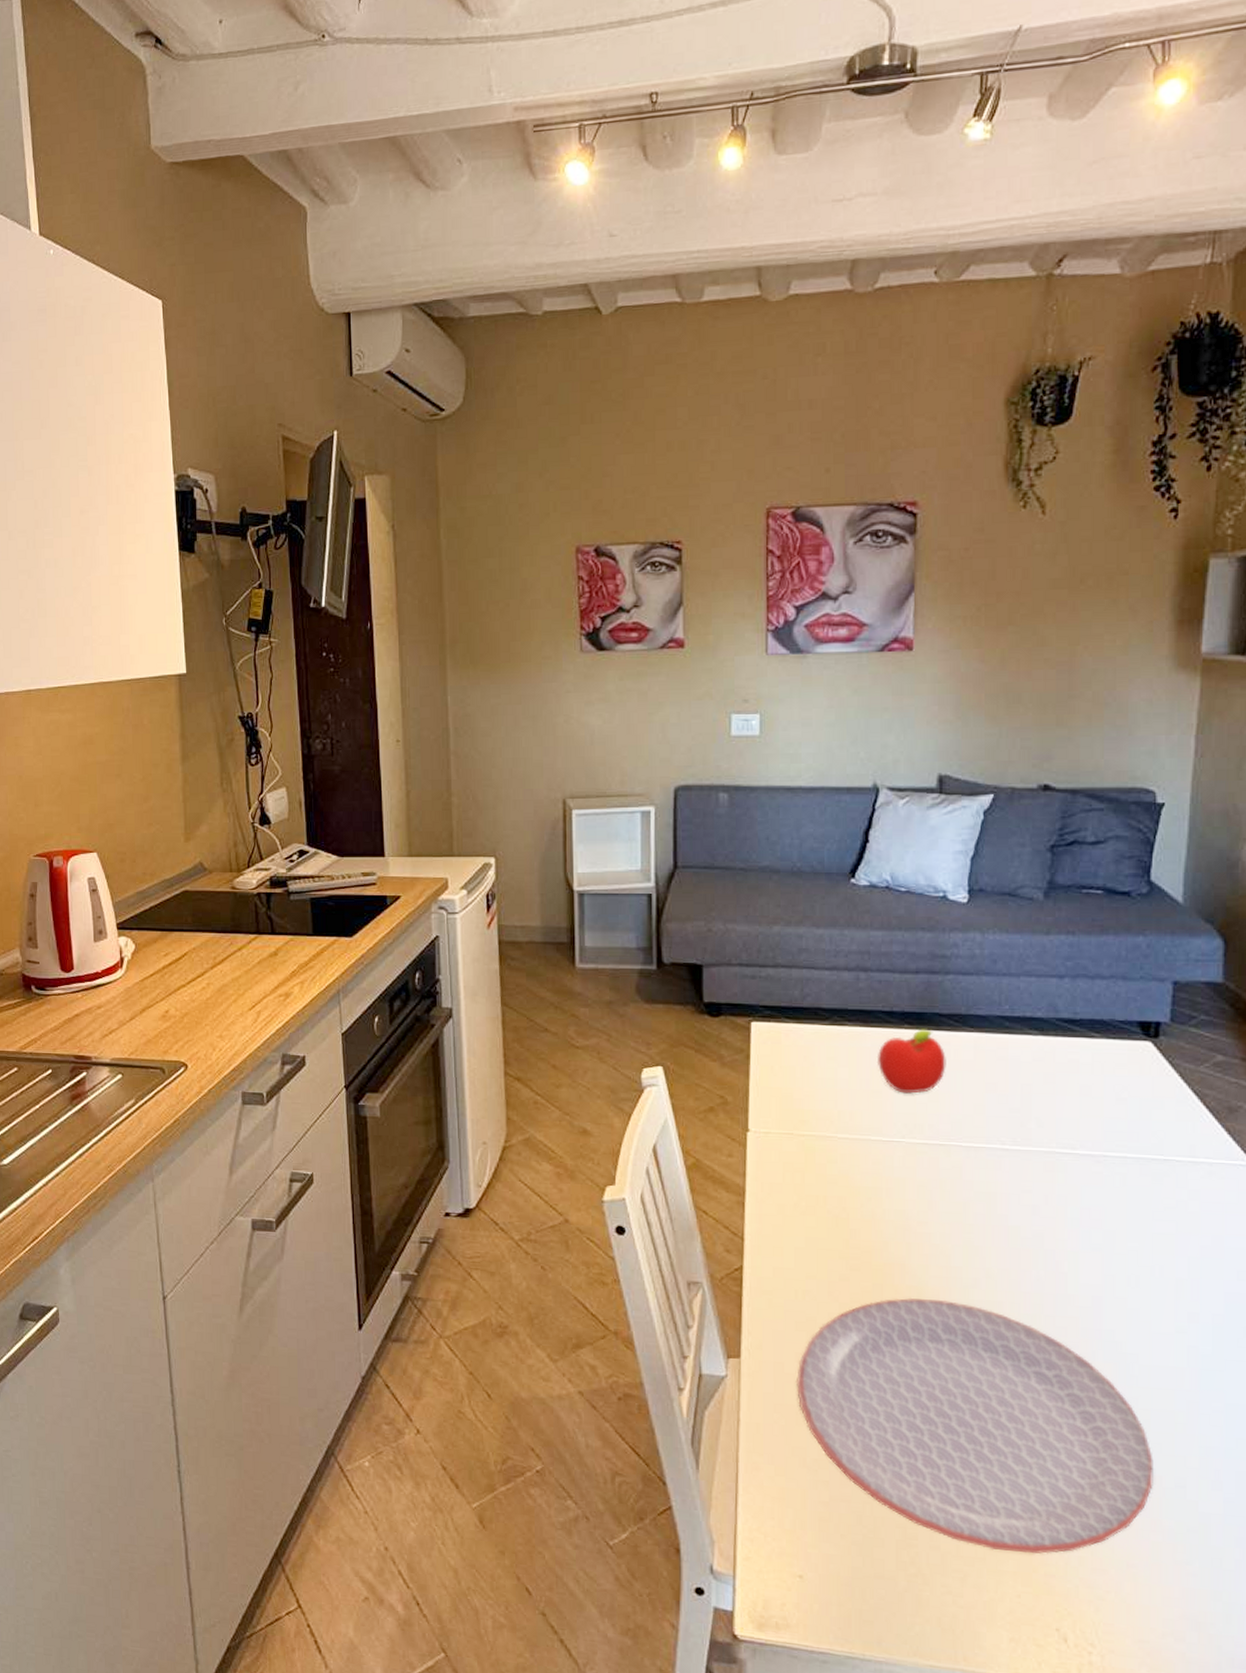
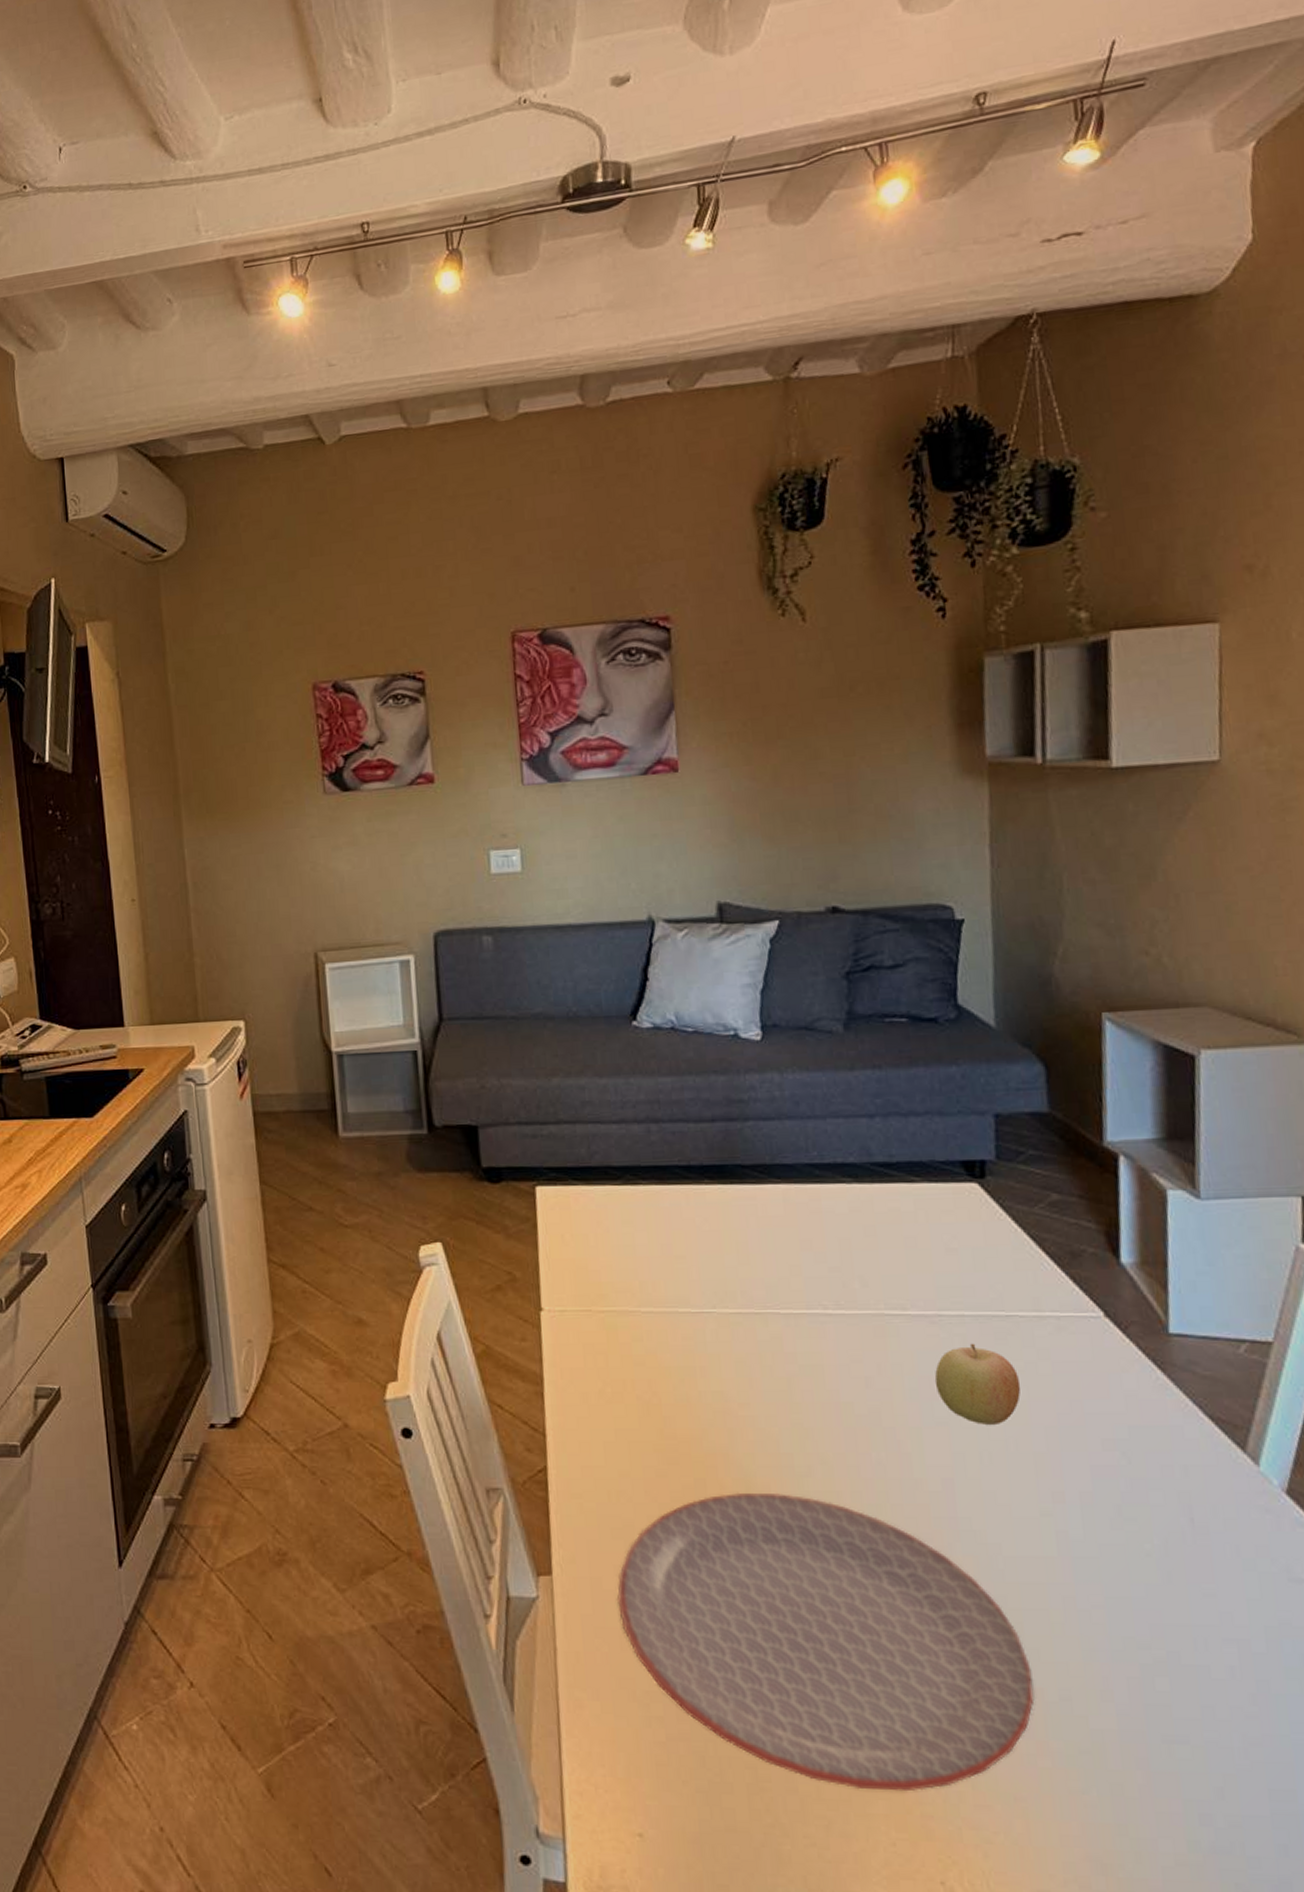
fruit: present [876,1029,946,1094] -> none [676,1183,755,1257]
fruit: none [1094,1181,1171,1253] -> present [934,1343,1021,1425]

